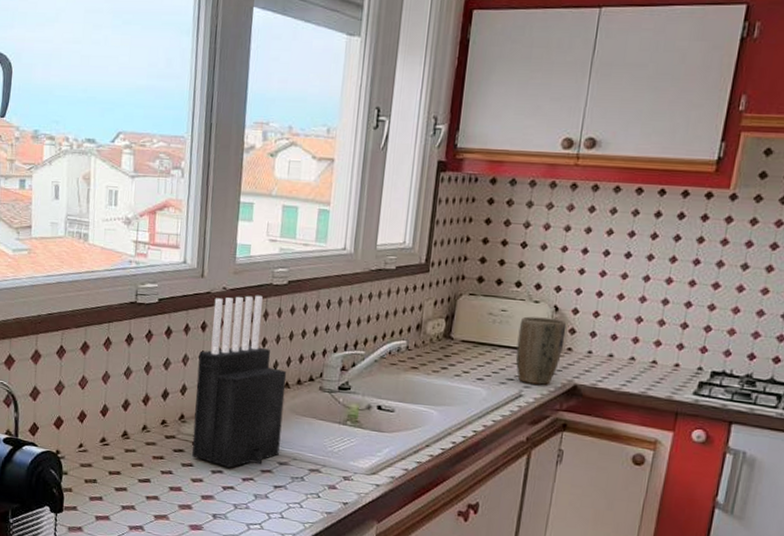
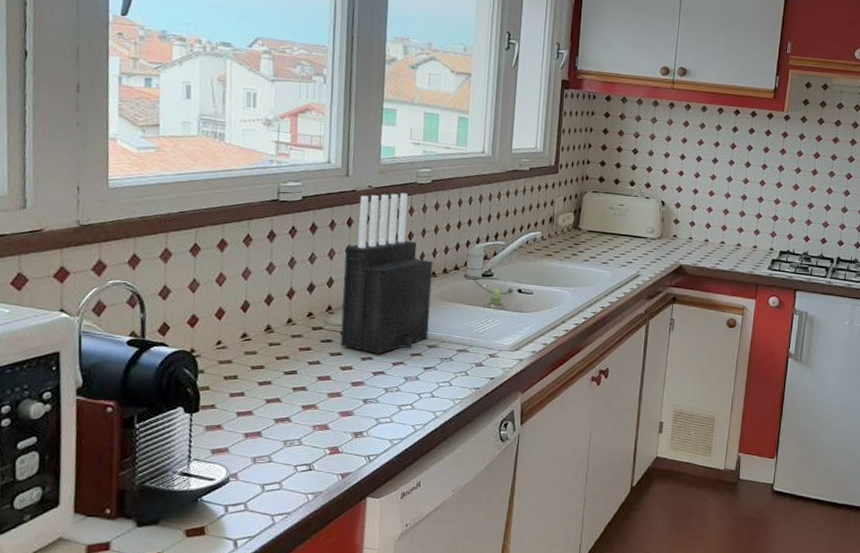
plant pot: present [515,316,567,385] -> none [633,210,672,266]

